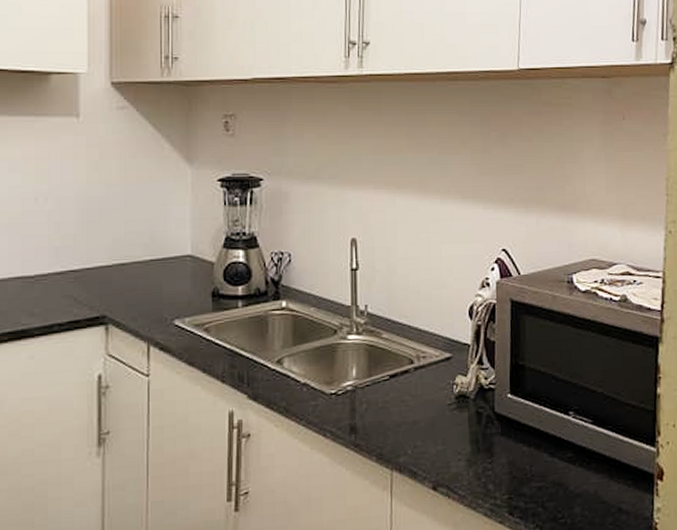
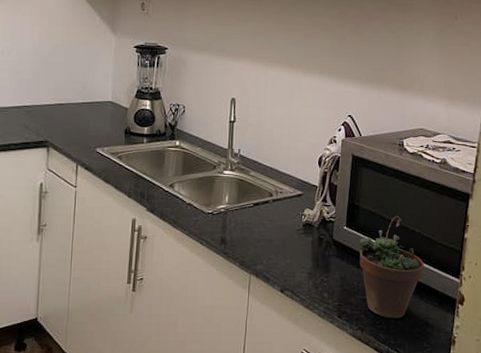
succulent plant: none [528,373,612,509] -> present [359,216,425,318]

